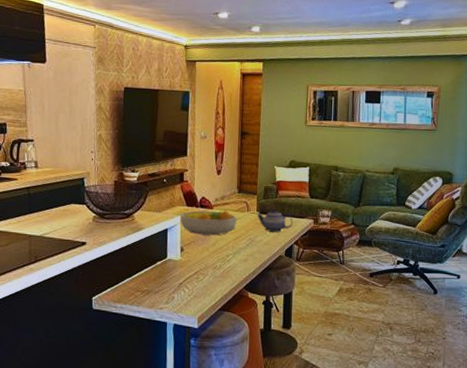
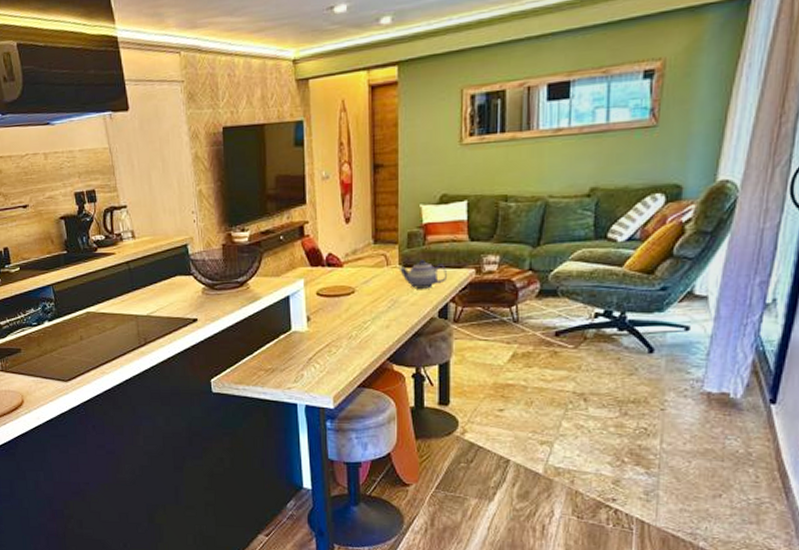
fruit bowl: present [179,210,238,236] -> none [302,267,375,300]

